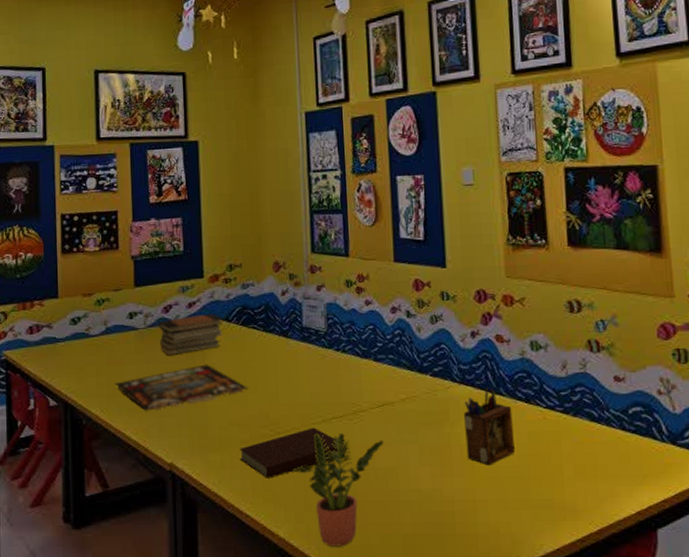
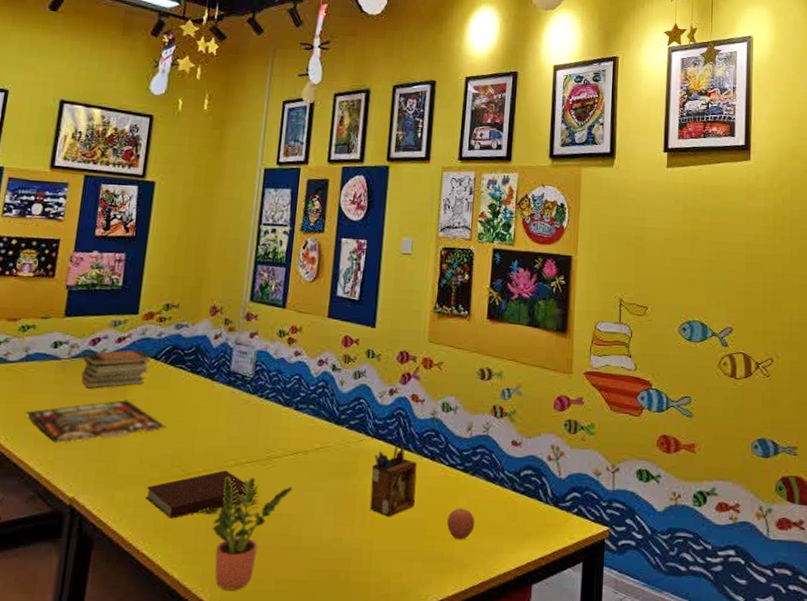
apple: none [553,452,584,486] -> present [447,508,475,540]

